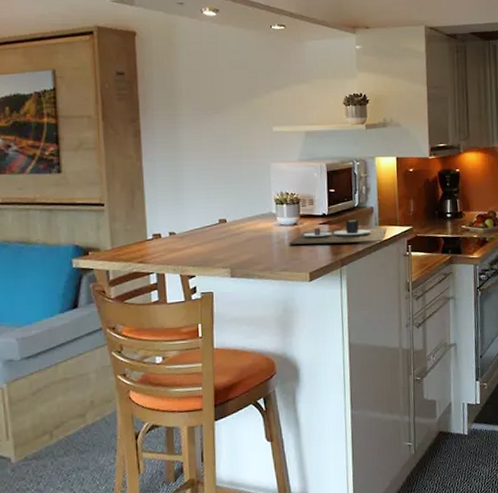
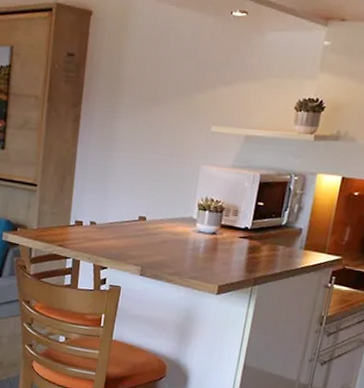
place setting: present [288,219,387,245] -> none [203,237,312,268]

